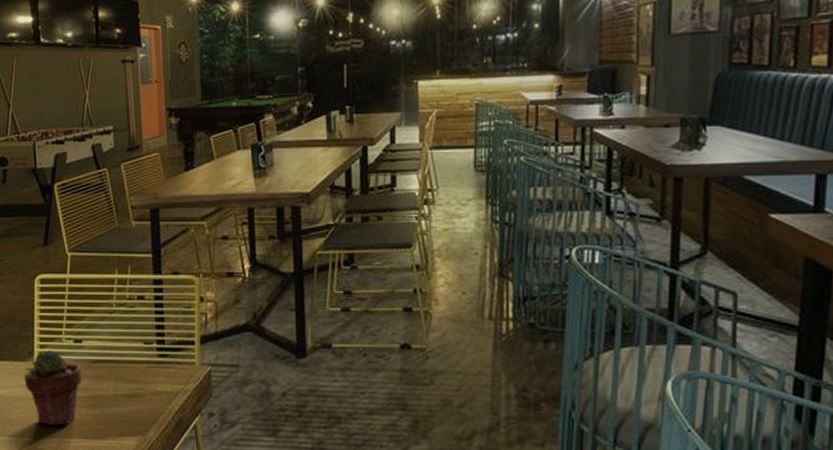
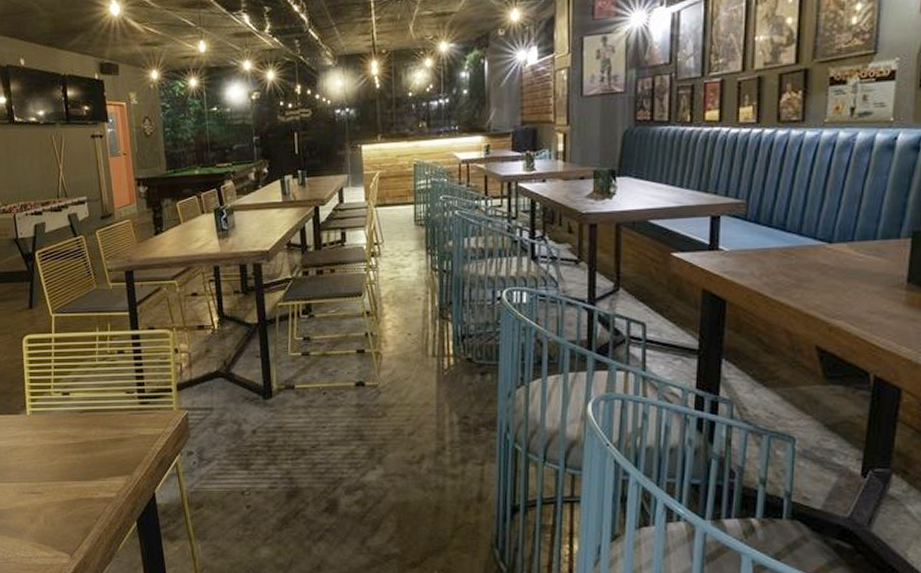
potted succulent: present [24,350,82,426] -> none [18,403,71,471]

